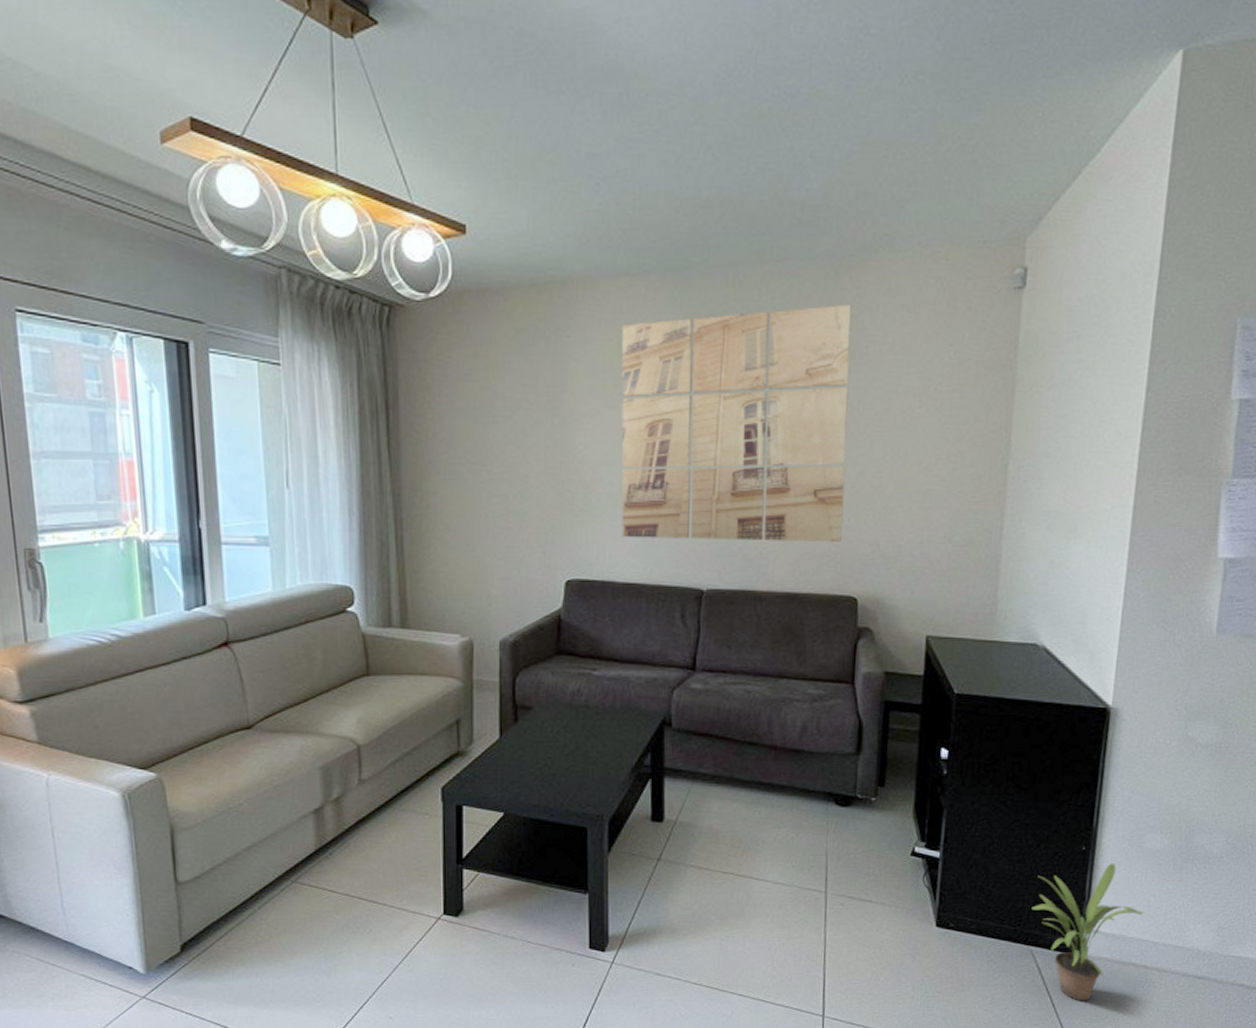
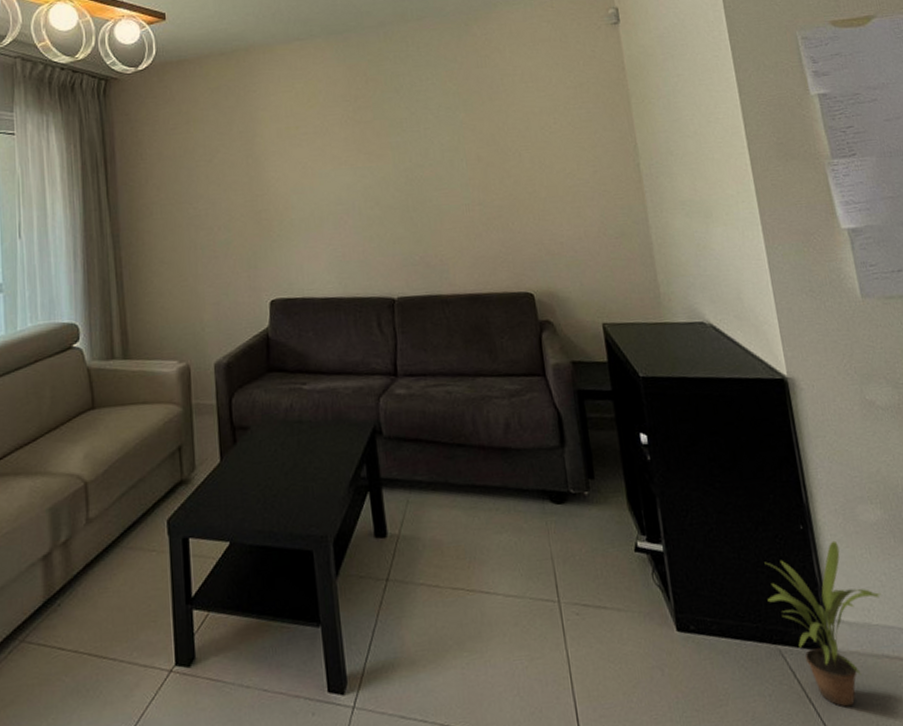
wall art: present [621,304,852,543] -> none [297,47,510,257]

